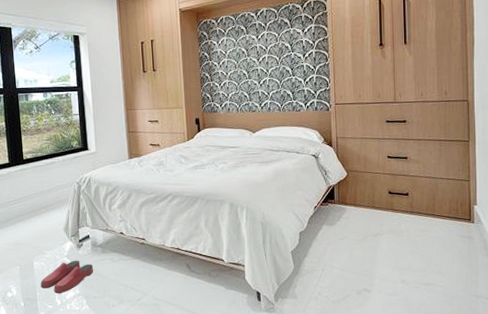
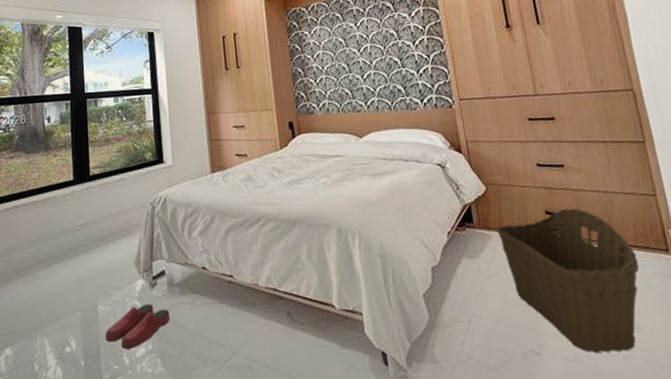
wicker basket: none [351,190,449,289] -> present [496,208,640,352]

